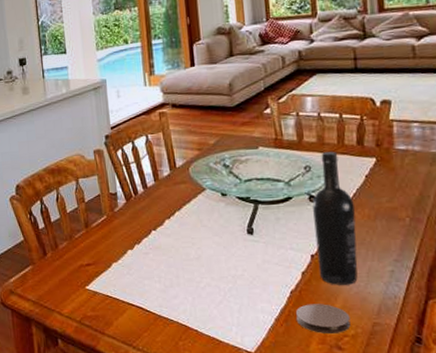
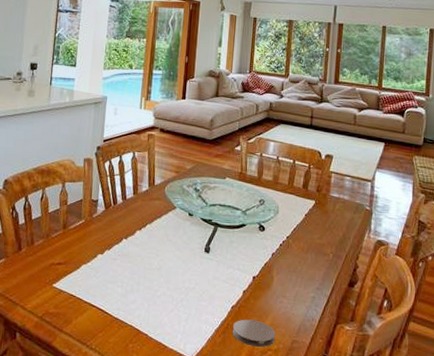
wine bottle: present [312,152,358,285] -> none [257,190,293,306]

